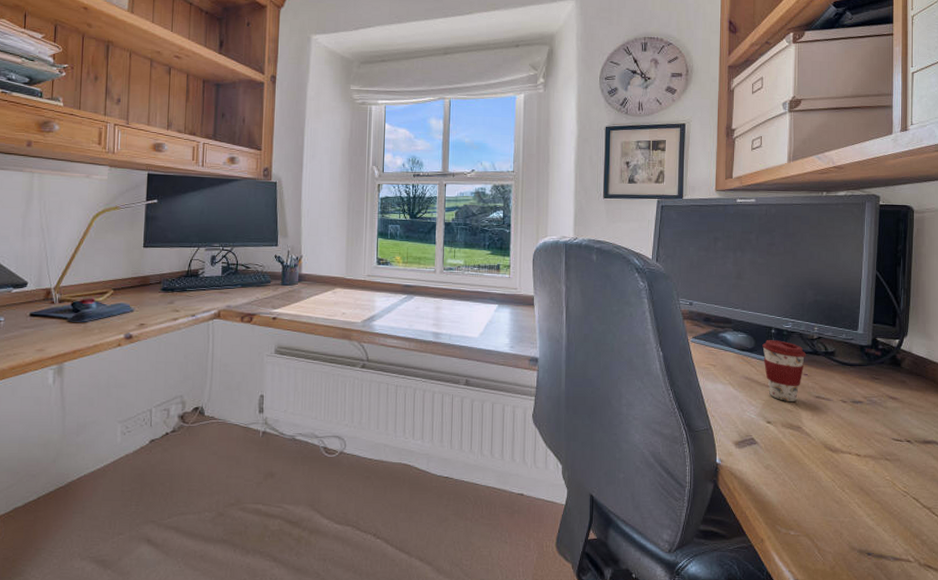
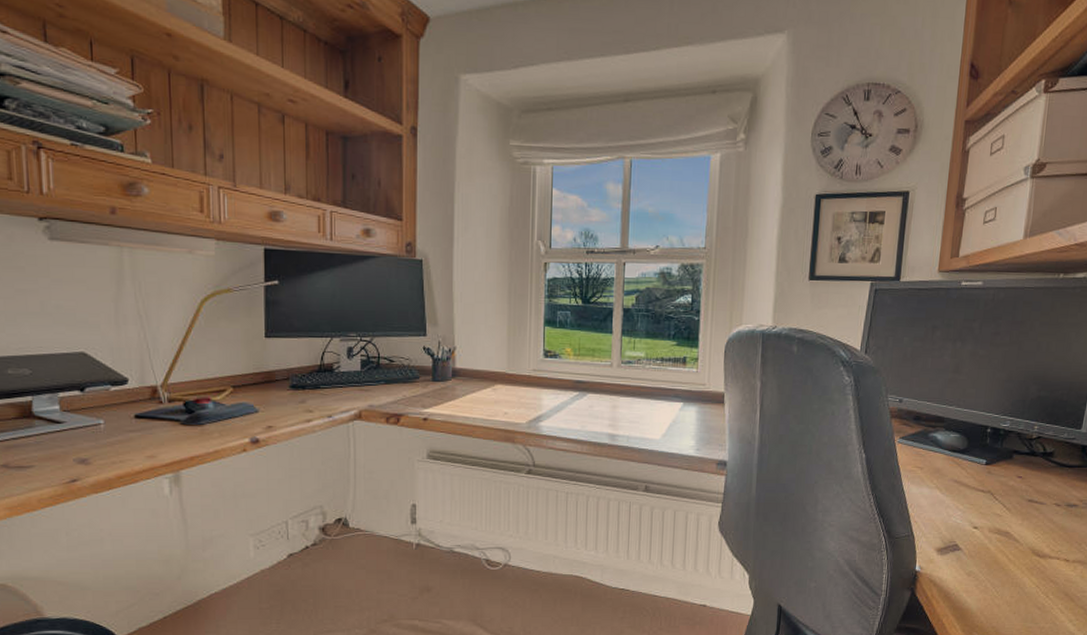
coffee cup: present [762,340,806,401] -> none [975,440,1022,506]

